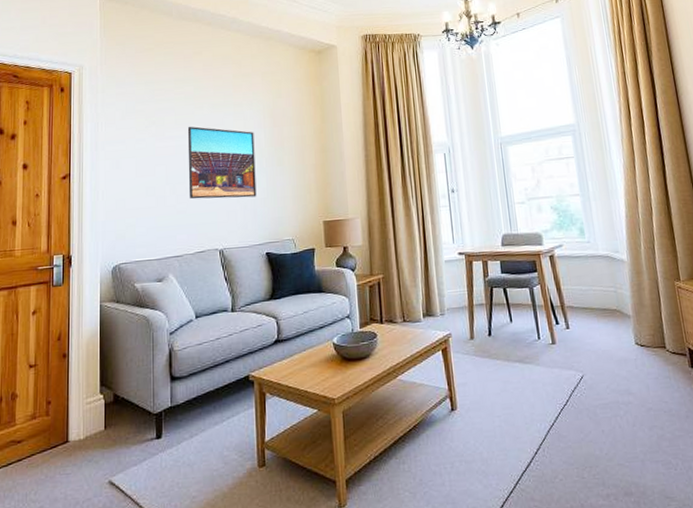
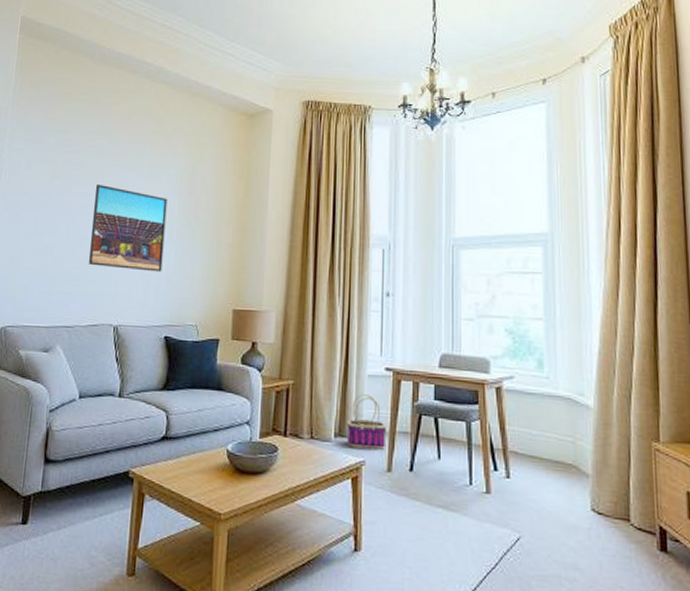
basket: none [432,277,466,324] -> present [347,394,387,450]

